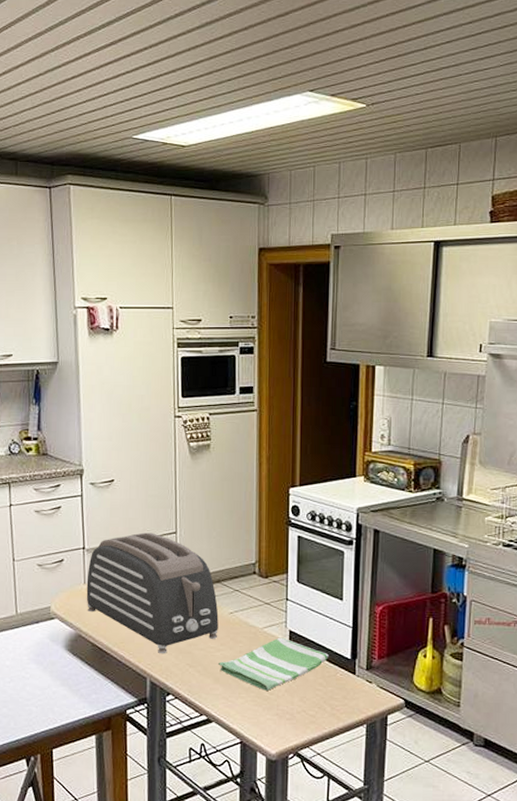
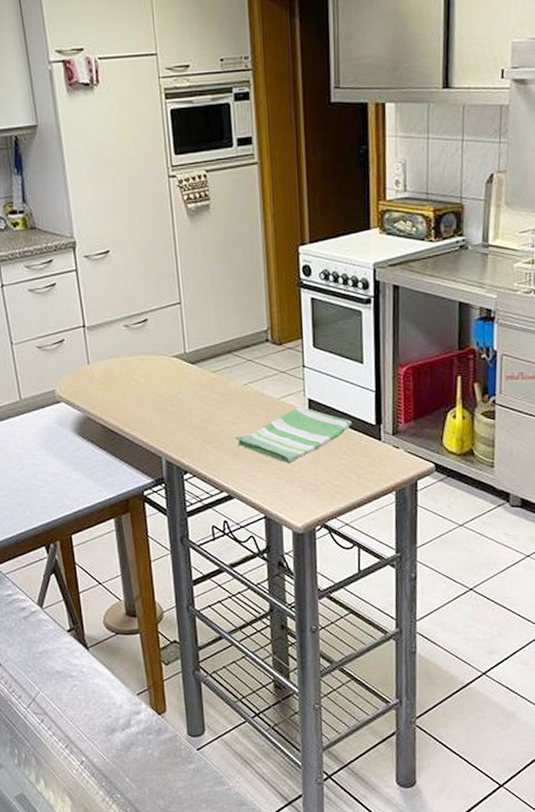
toaster: present [86,532,219,654] -> none [90,305,233,432]

